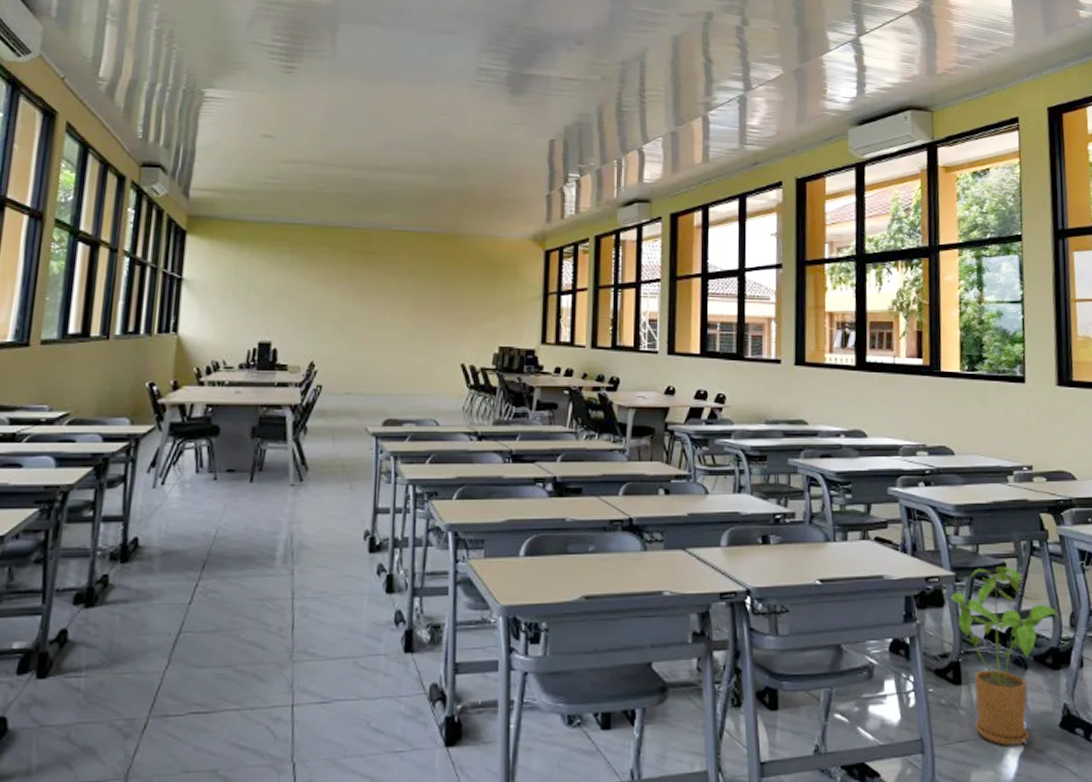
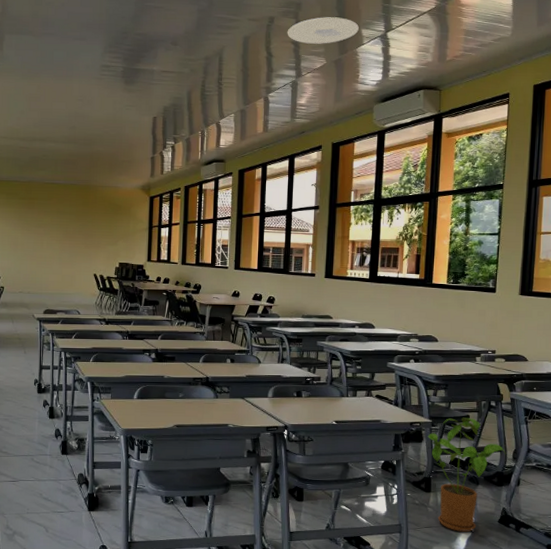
ceiling light: none [730,14,823,49] -> present [287,17,359,44]

